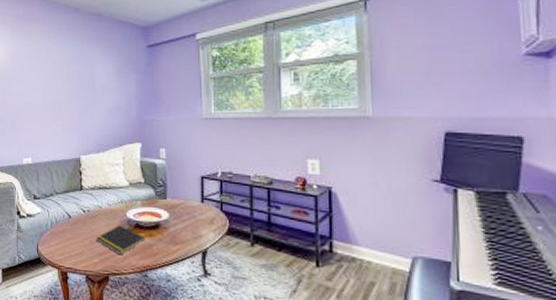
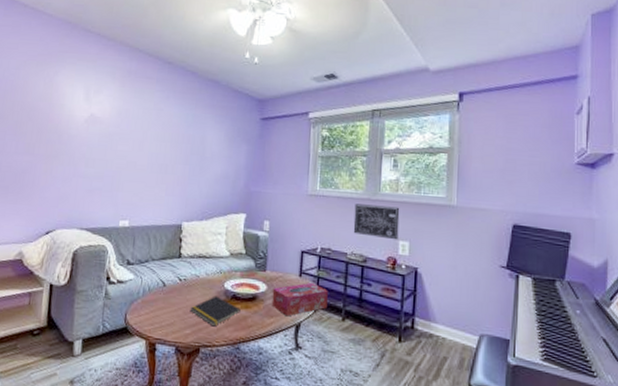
tissue box: none [175,209,233,243] -> present [271,283,328,317]
wall art: none [254,123,307,159] -> present [353,203,400,240]

